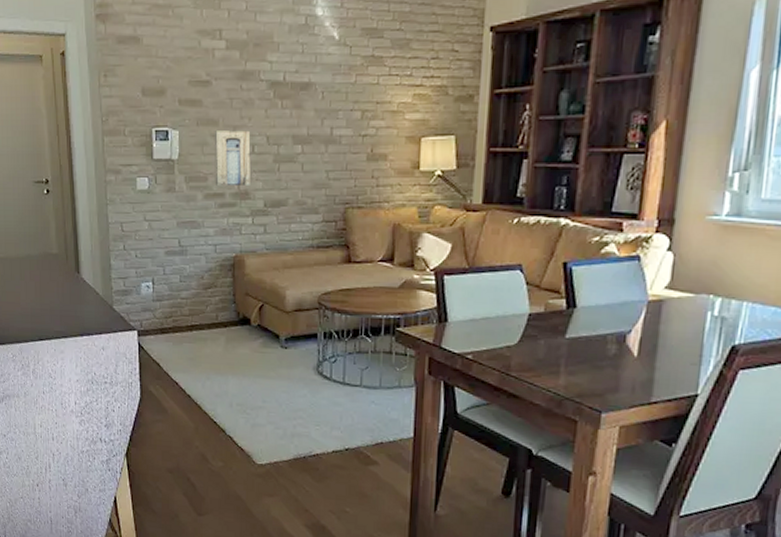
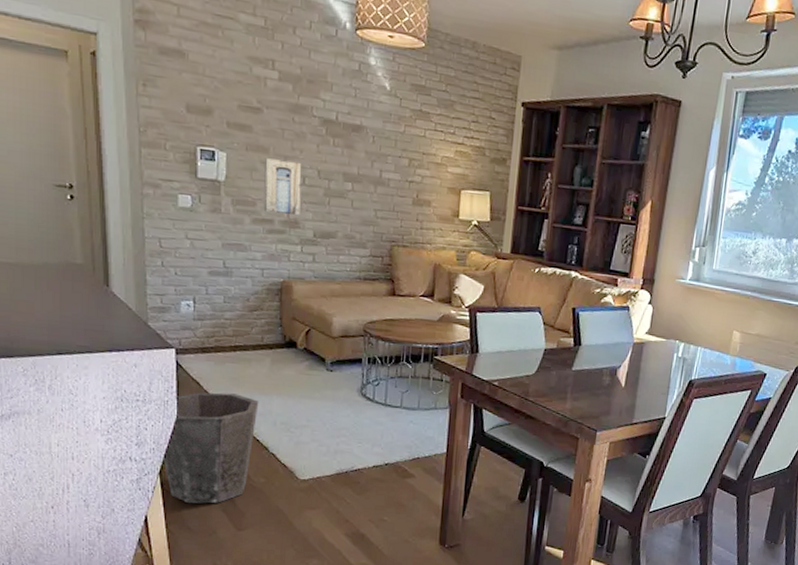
waste bin: none [129,373,215,487] -> present [163,392,259,504]

